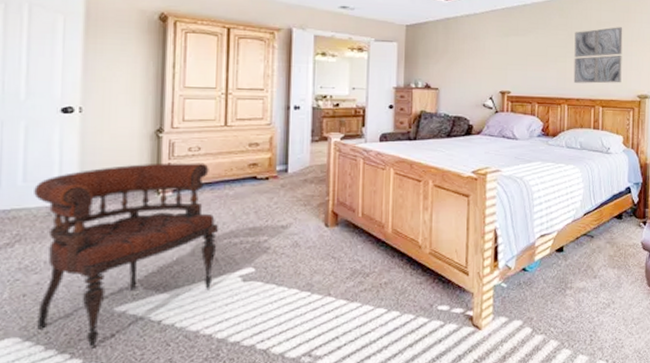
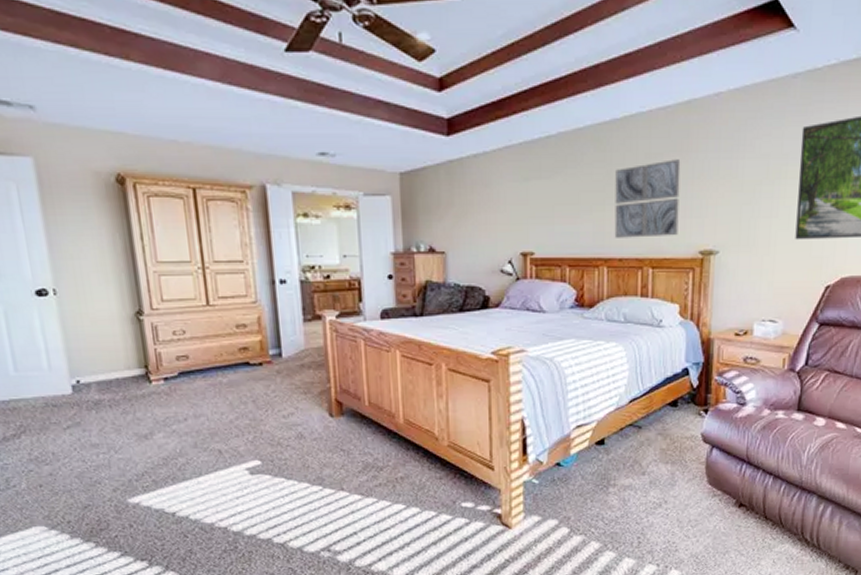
armchair: present [34,163,219,349] -> none [27,348,220,538]

